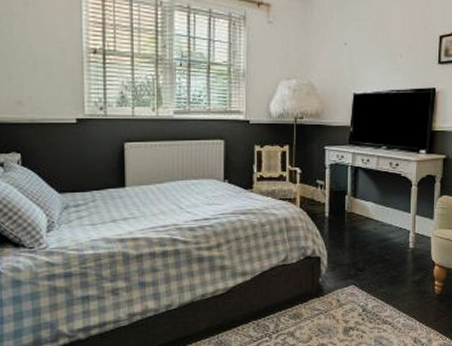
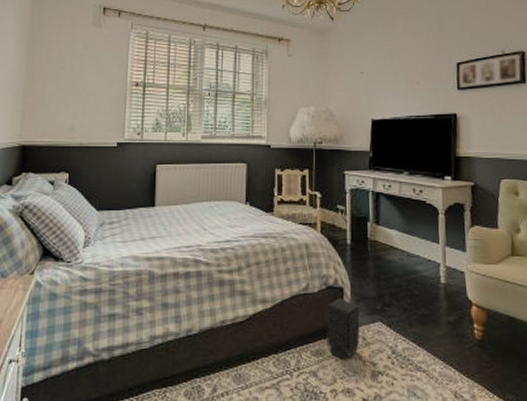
speaker: none [304,267,335,320] -> present [326,298,360,359]

